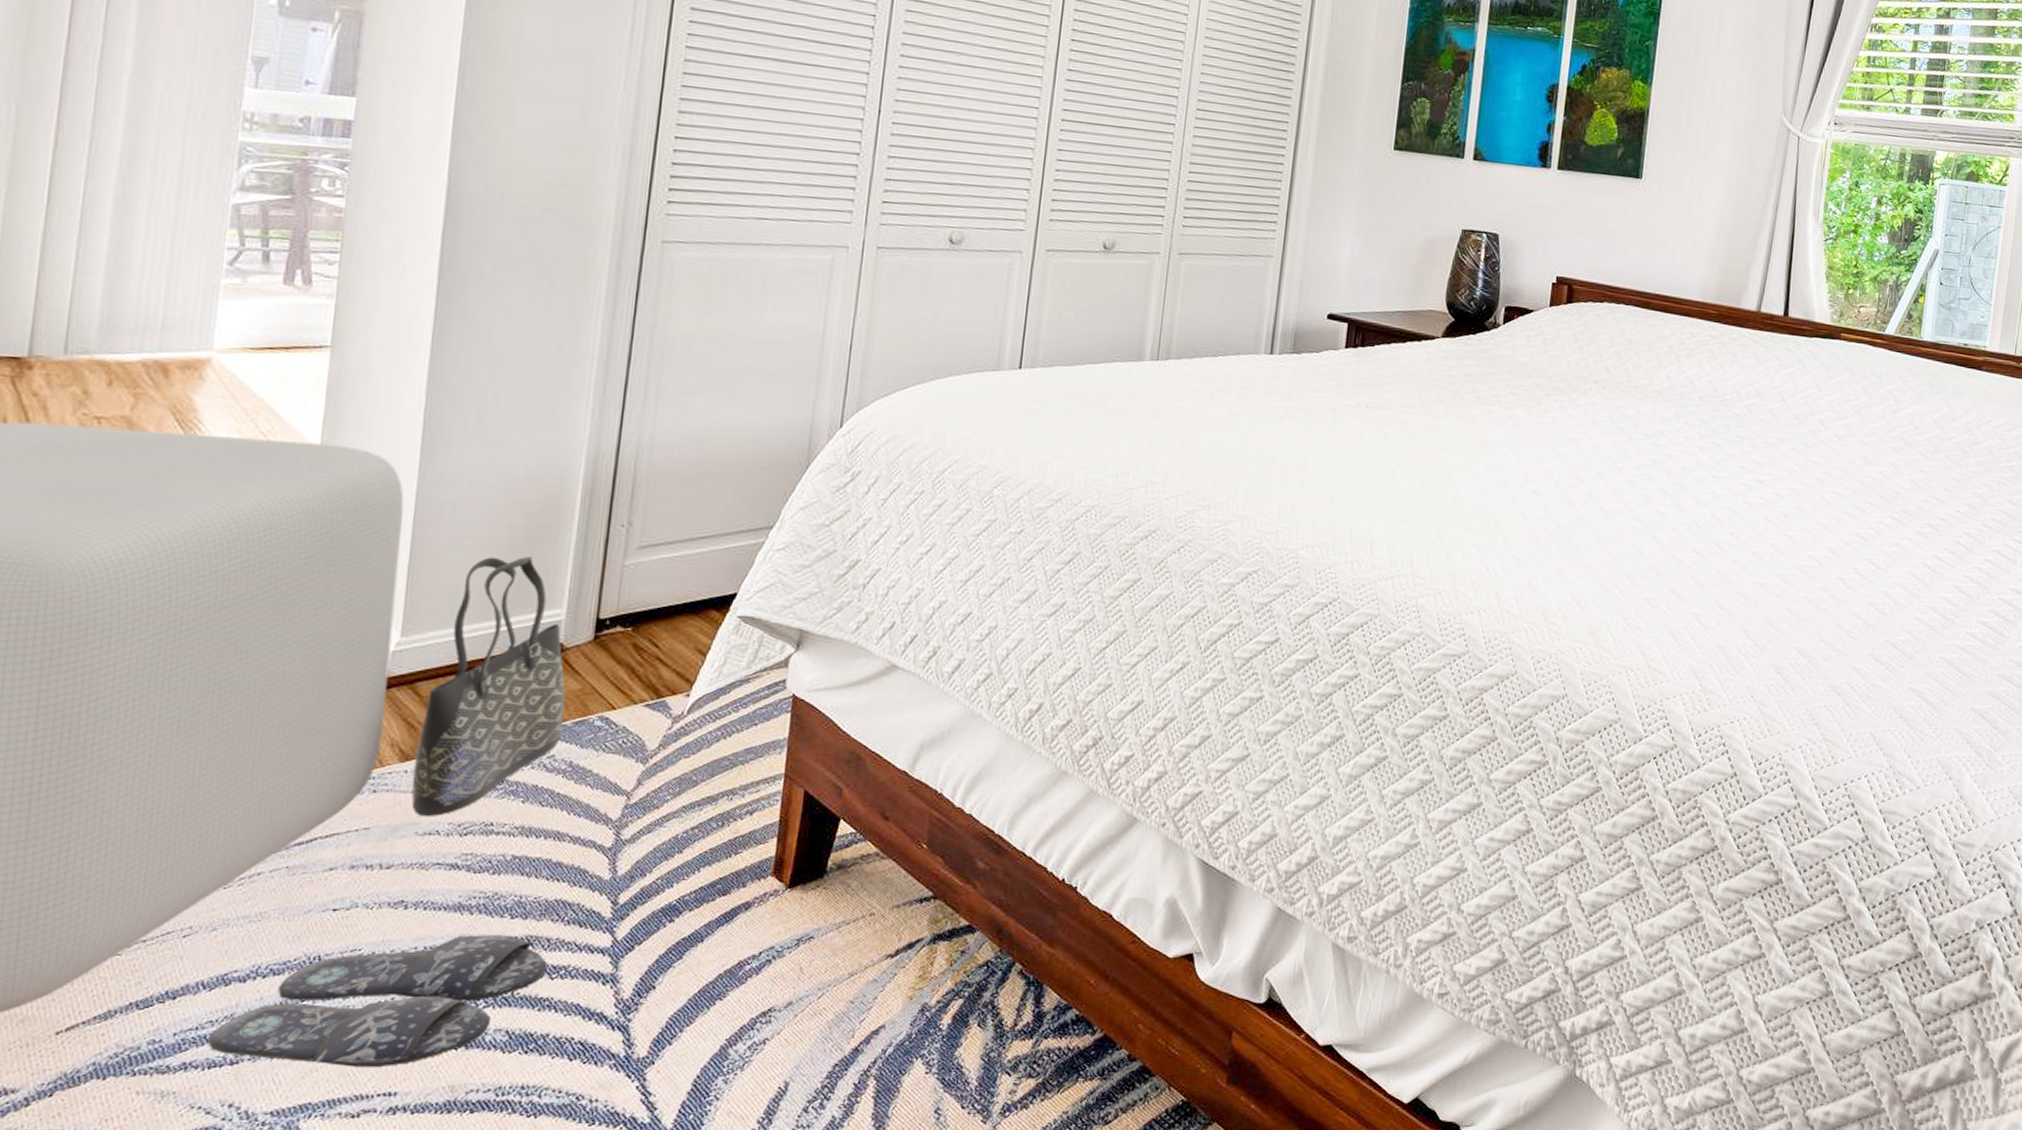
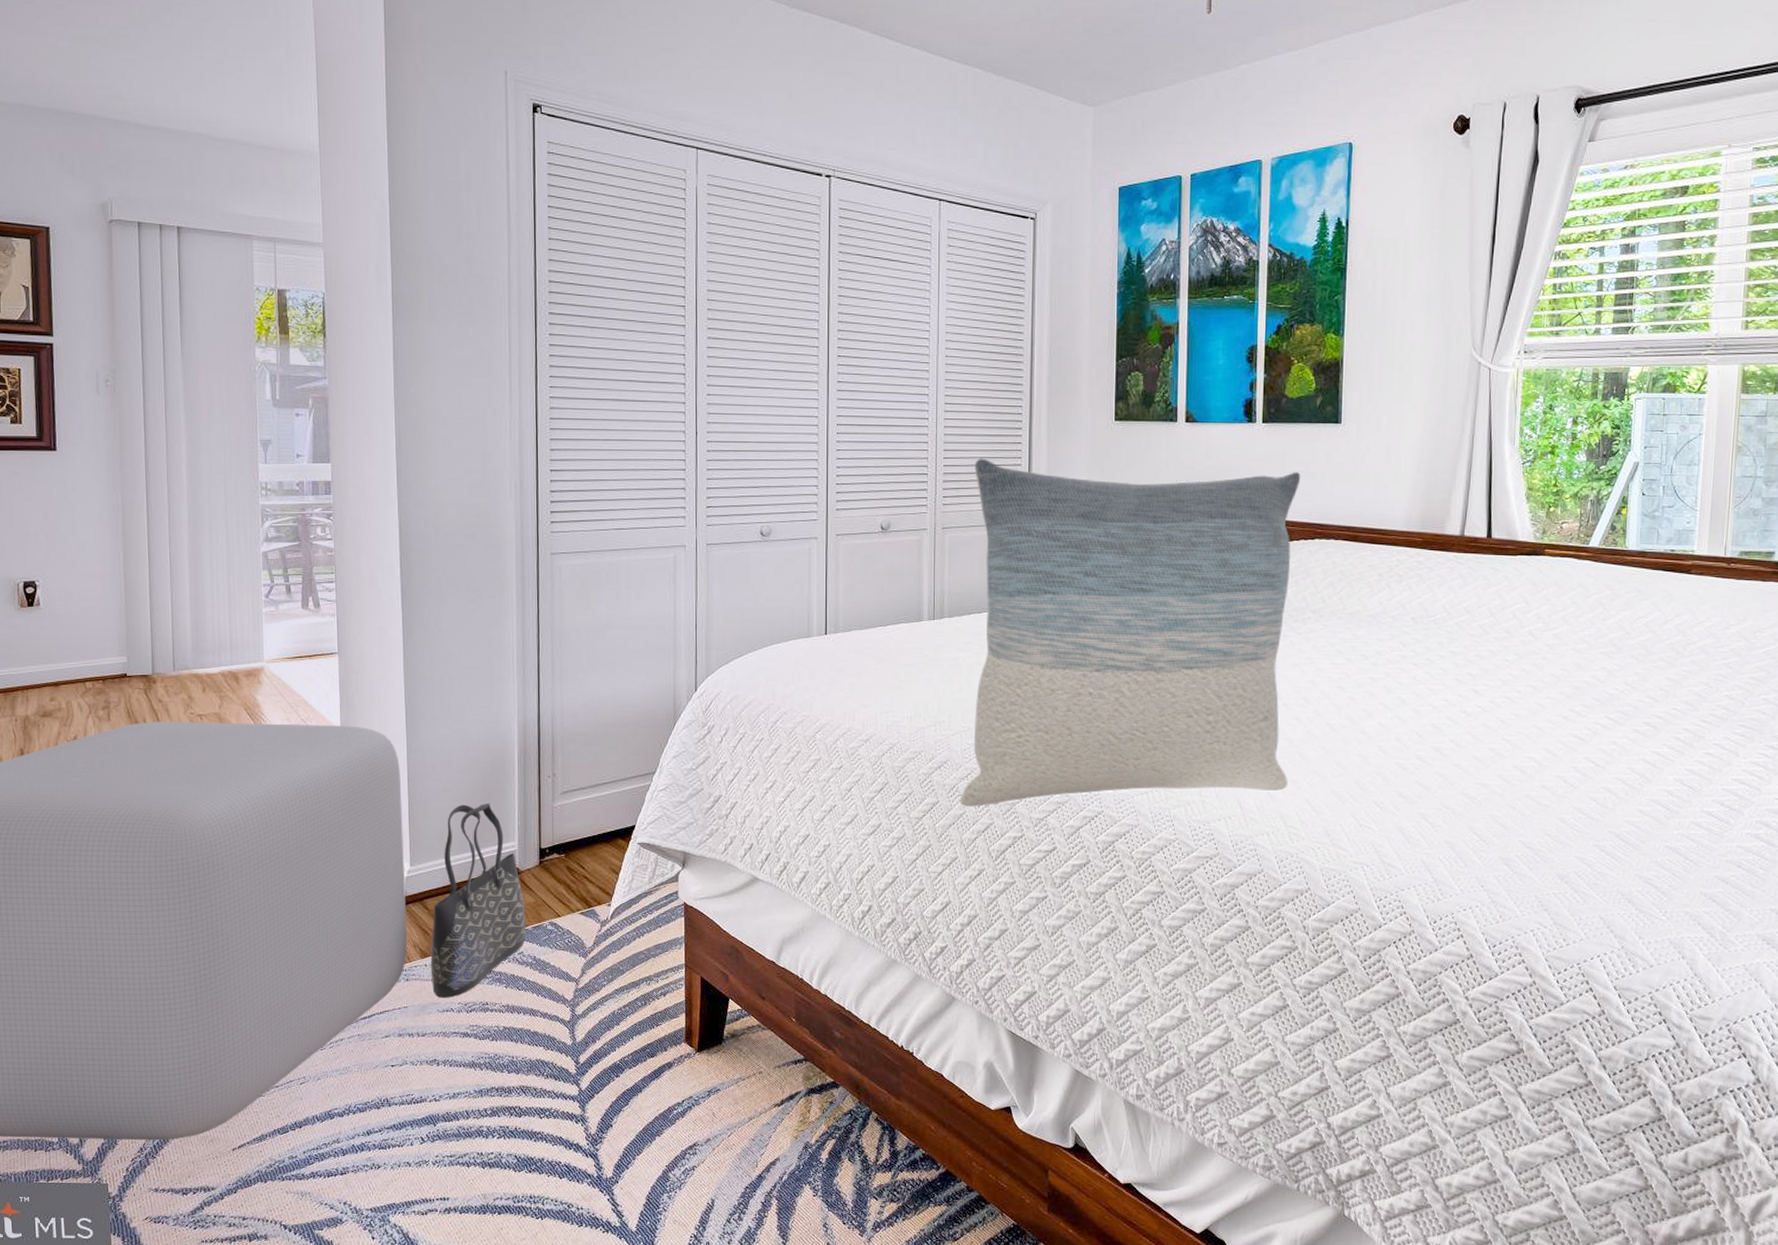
slippers: present [208,935,548,1067] -> none [325,1085,537,1179]
pillow: none [1168,176,1595,587] -> present [960,458,1301,807]

